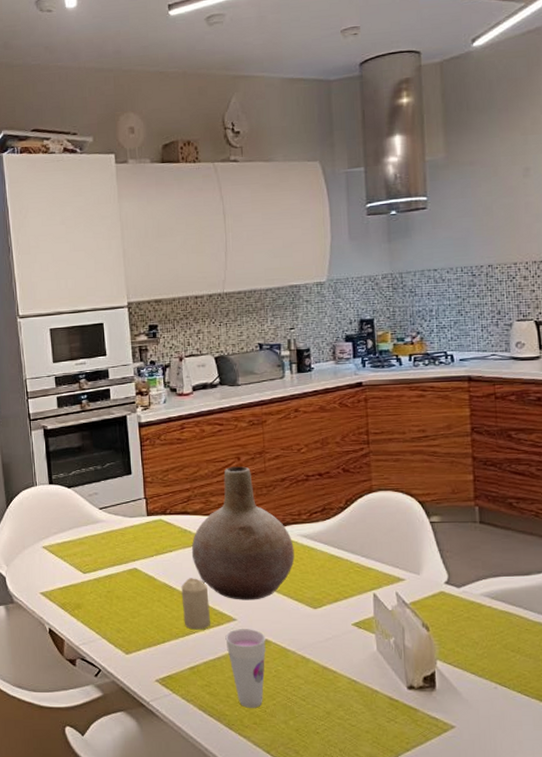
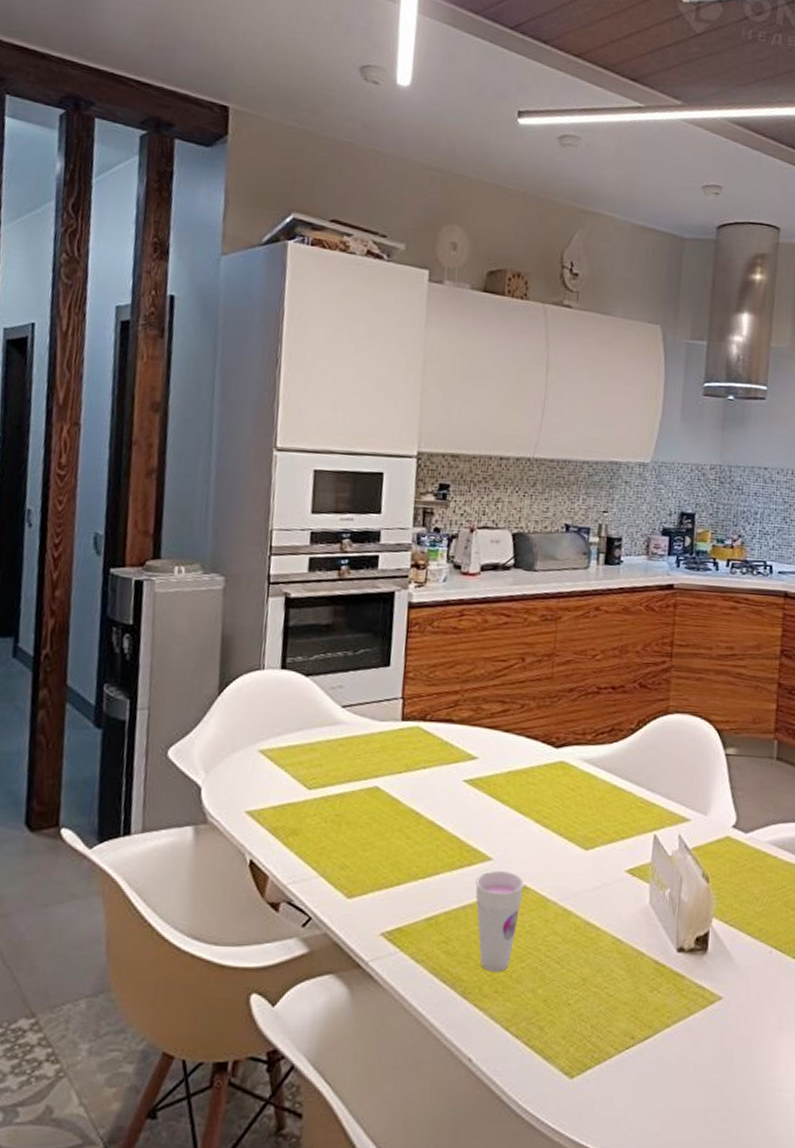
candle: present [181,578,210,630] -> none [427,803,463,870]
vase: present [191,466,295,600] -> none [449,668,573,836]

